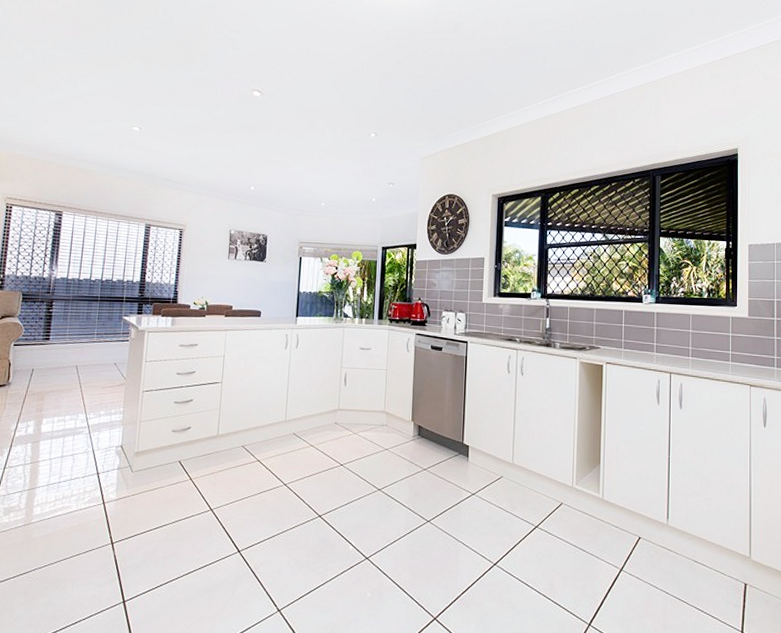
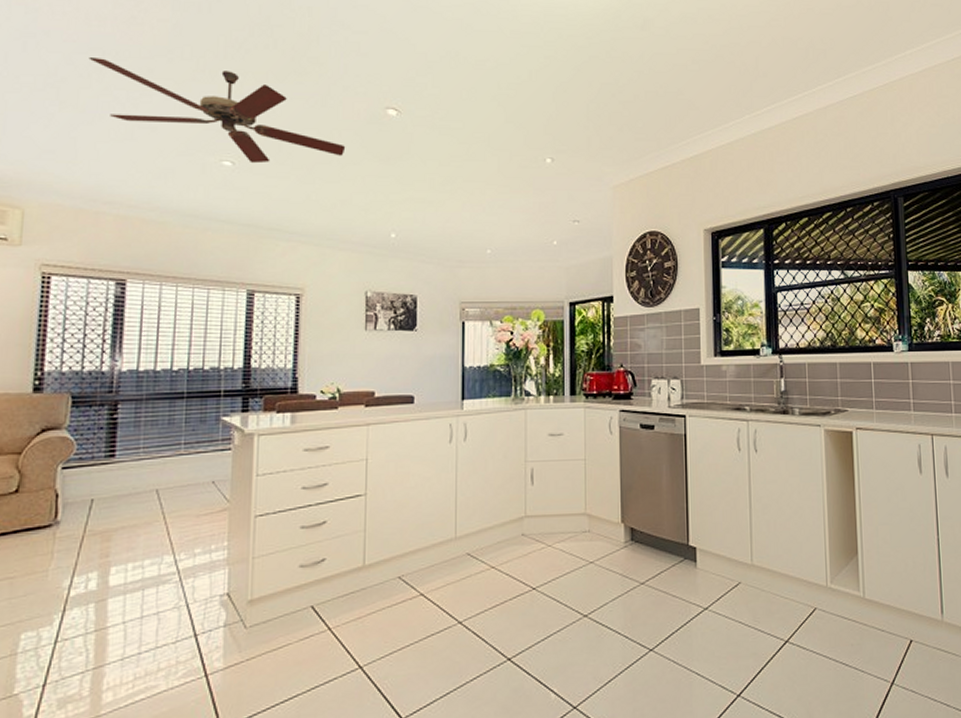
ceiling fan: none [44,47,222,130] -> present [89,58,346,164]

